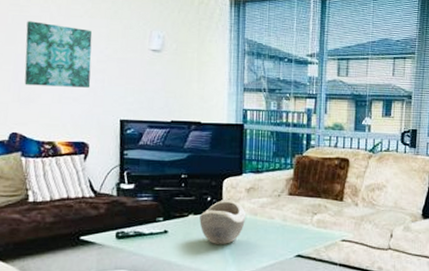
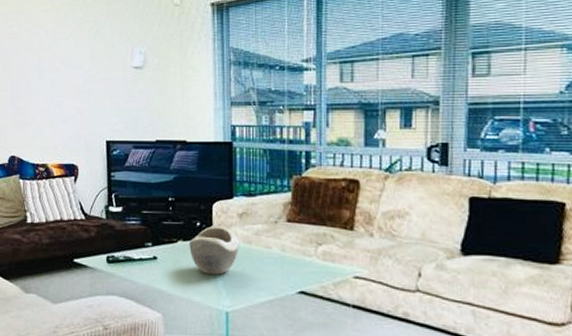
wall art: present [24,21,92,88] -> none [19,47,78,110]

